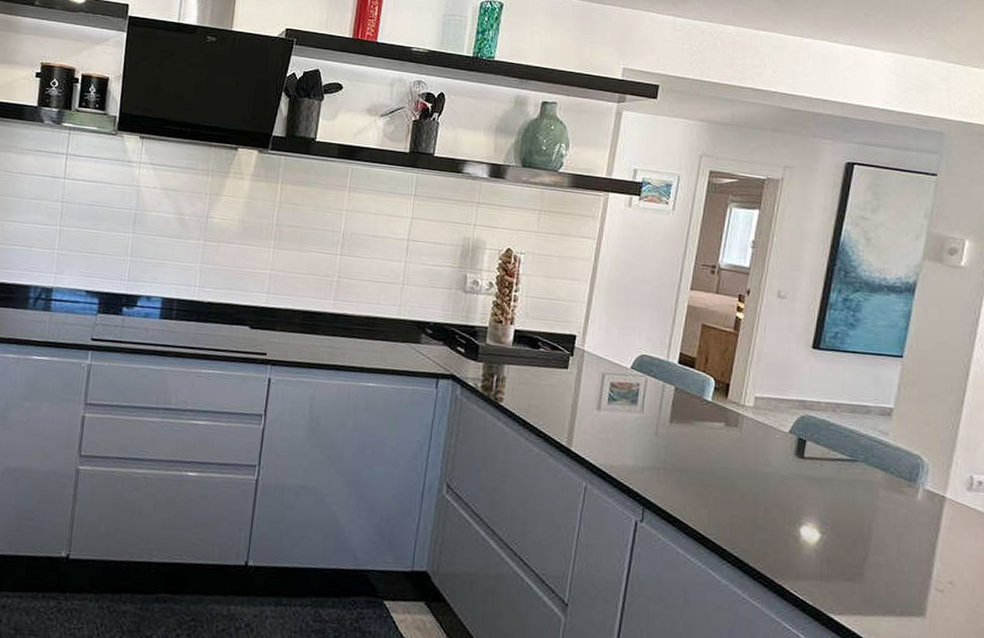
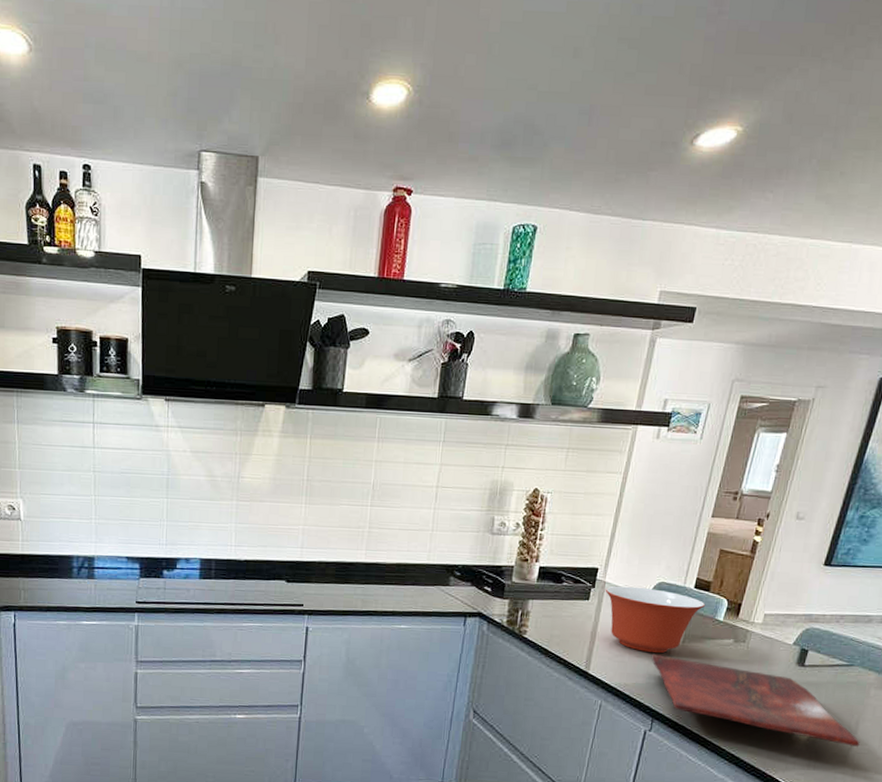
mixing bowl: none [584,355,692,433] -> present [605,586,706,654]
cutting board: none [638,433,875,556] -> present [652,653,860,747]

